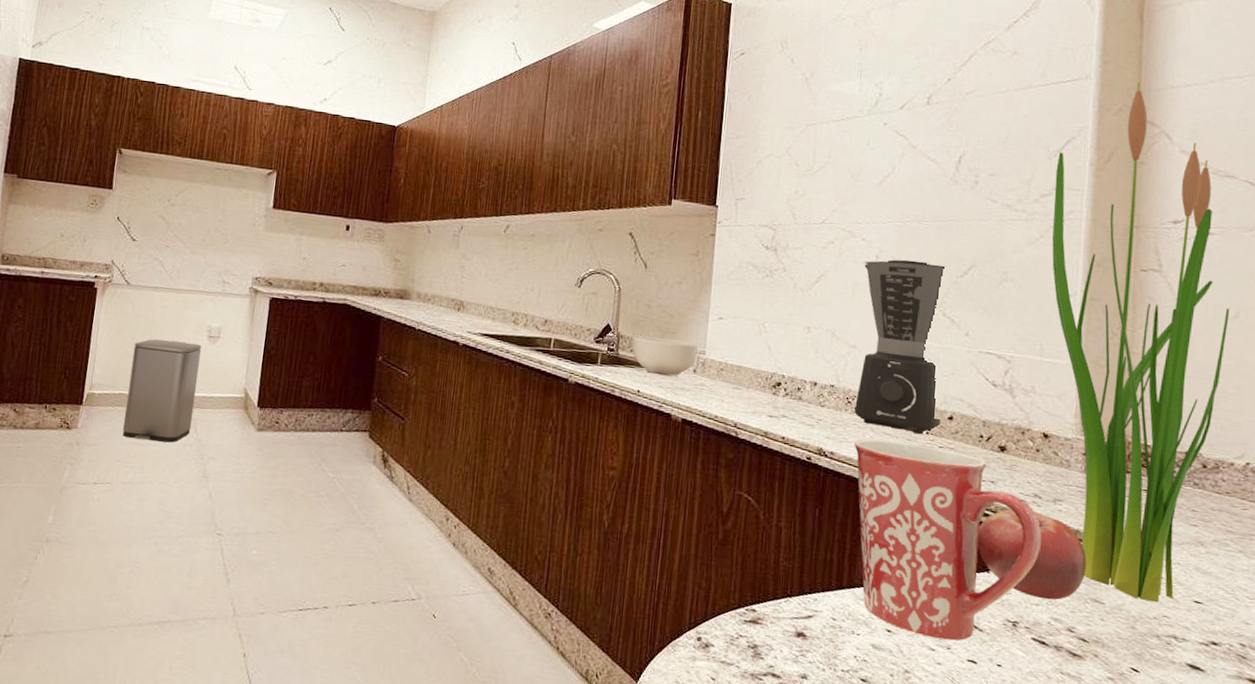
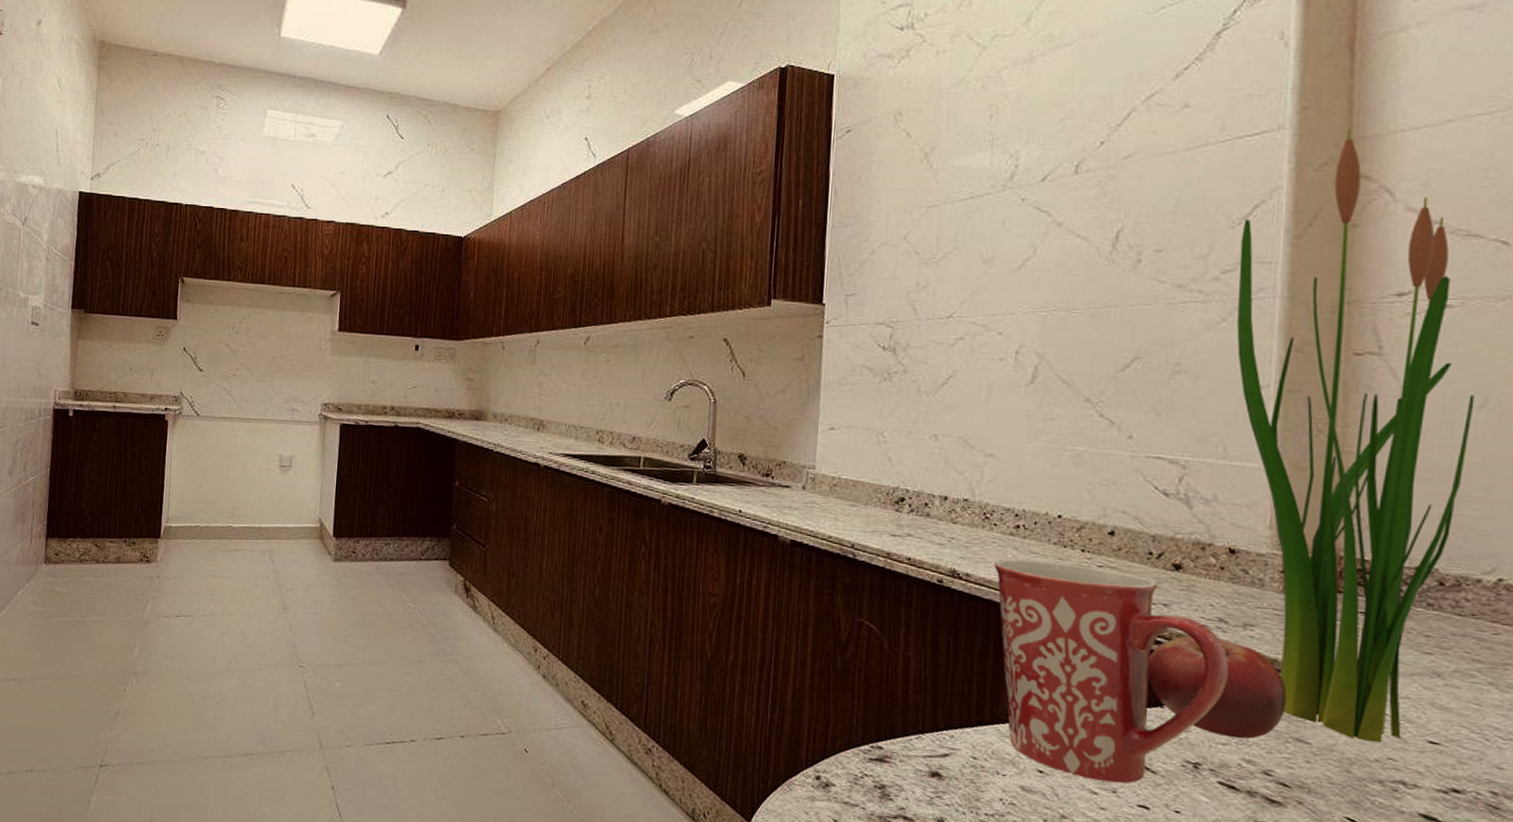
pedal bin: present [122,339,201,443] -> none [200,470,274,575]
bowl: present [632,335,699,377] -> none [731,450,808,495]
blender: present [854,259,947,435] -> none [993,354,1104,553]

